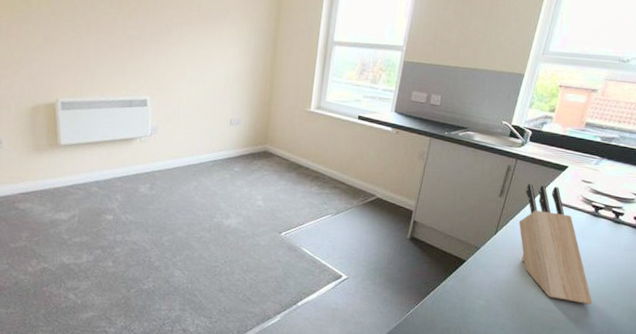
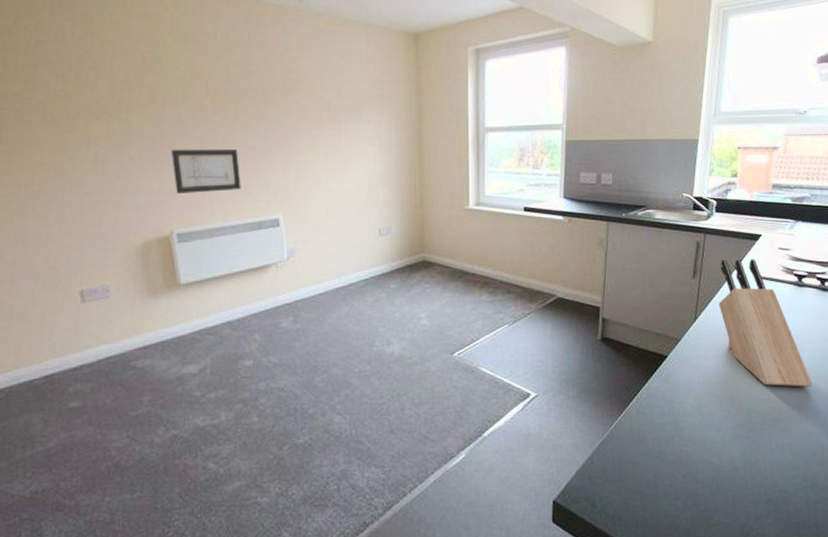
wall art: none [62,29,119,71] -> present [171,148,241,193]

